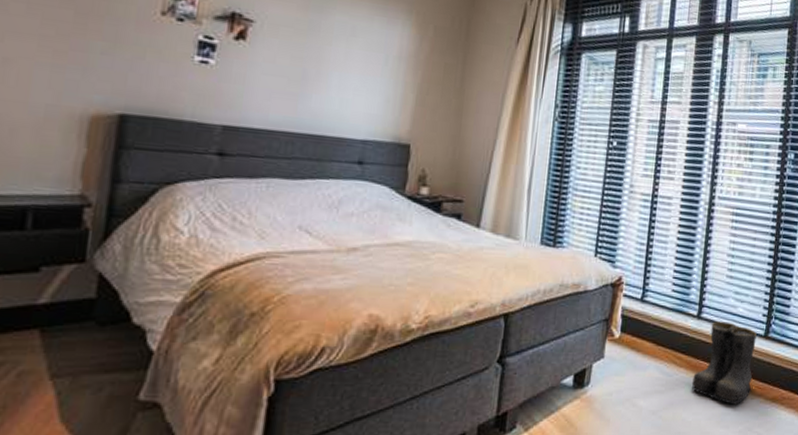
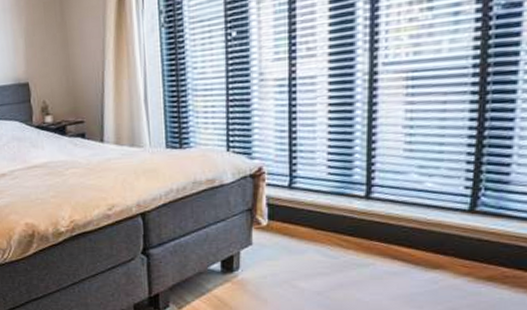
boots: present [691,321,757,405] -> none [365,199,457,285]

